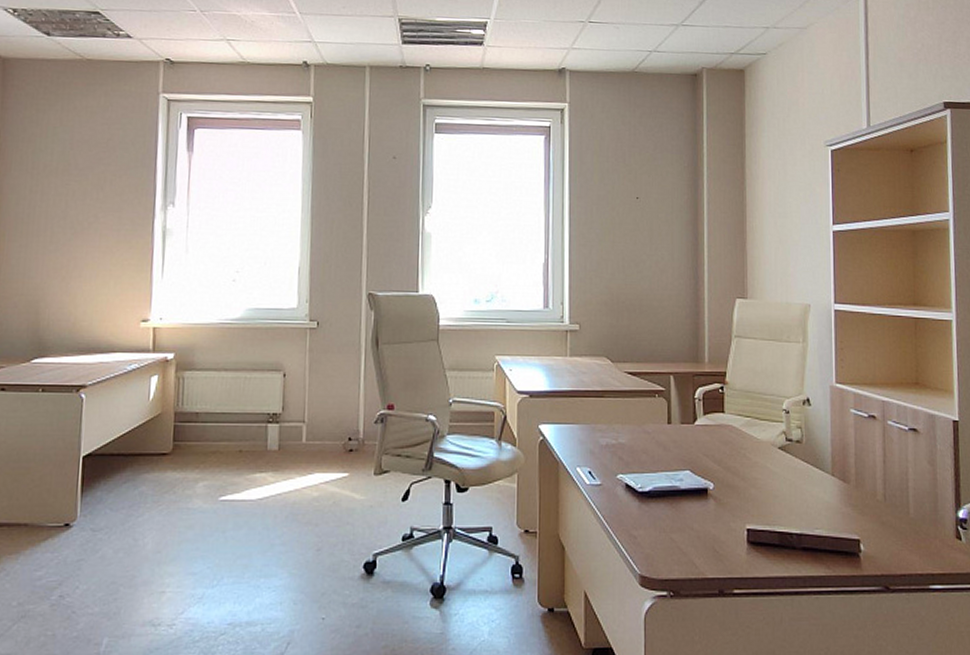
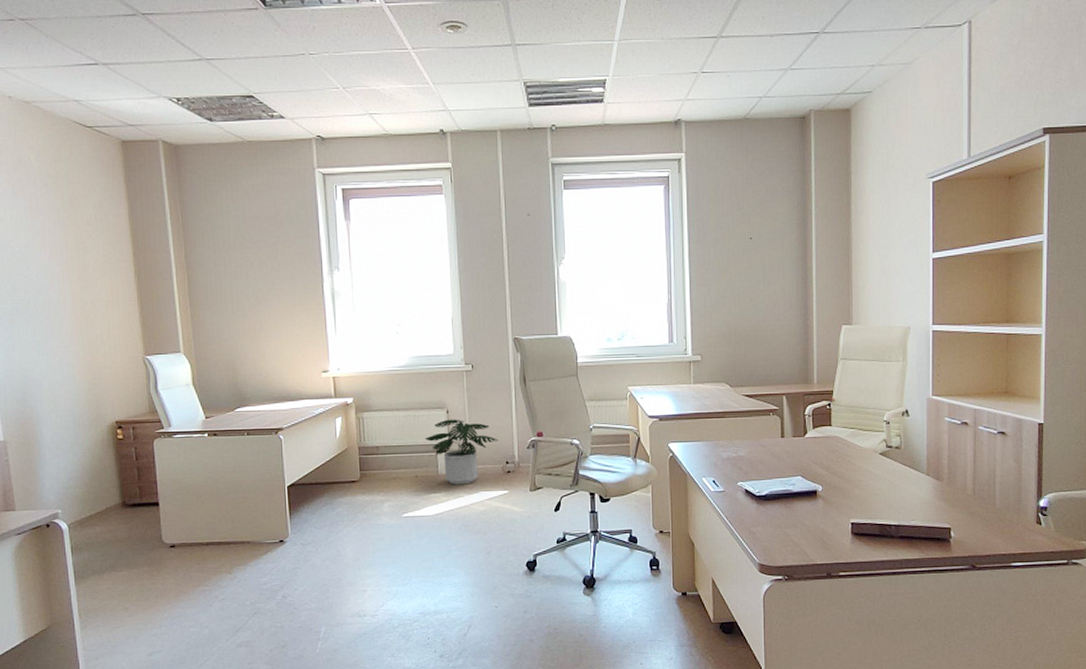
potted plant: none [254,384,342,464] -> present [424,419,499,485]

